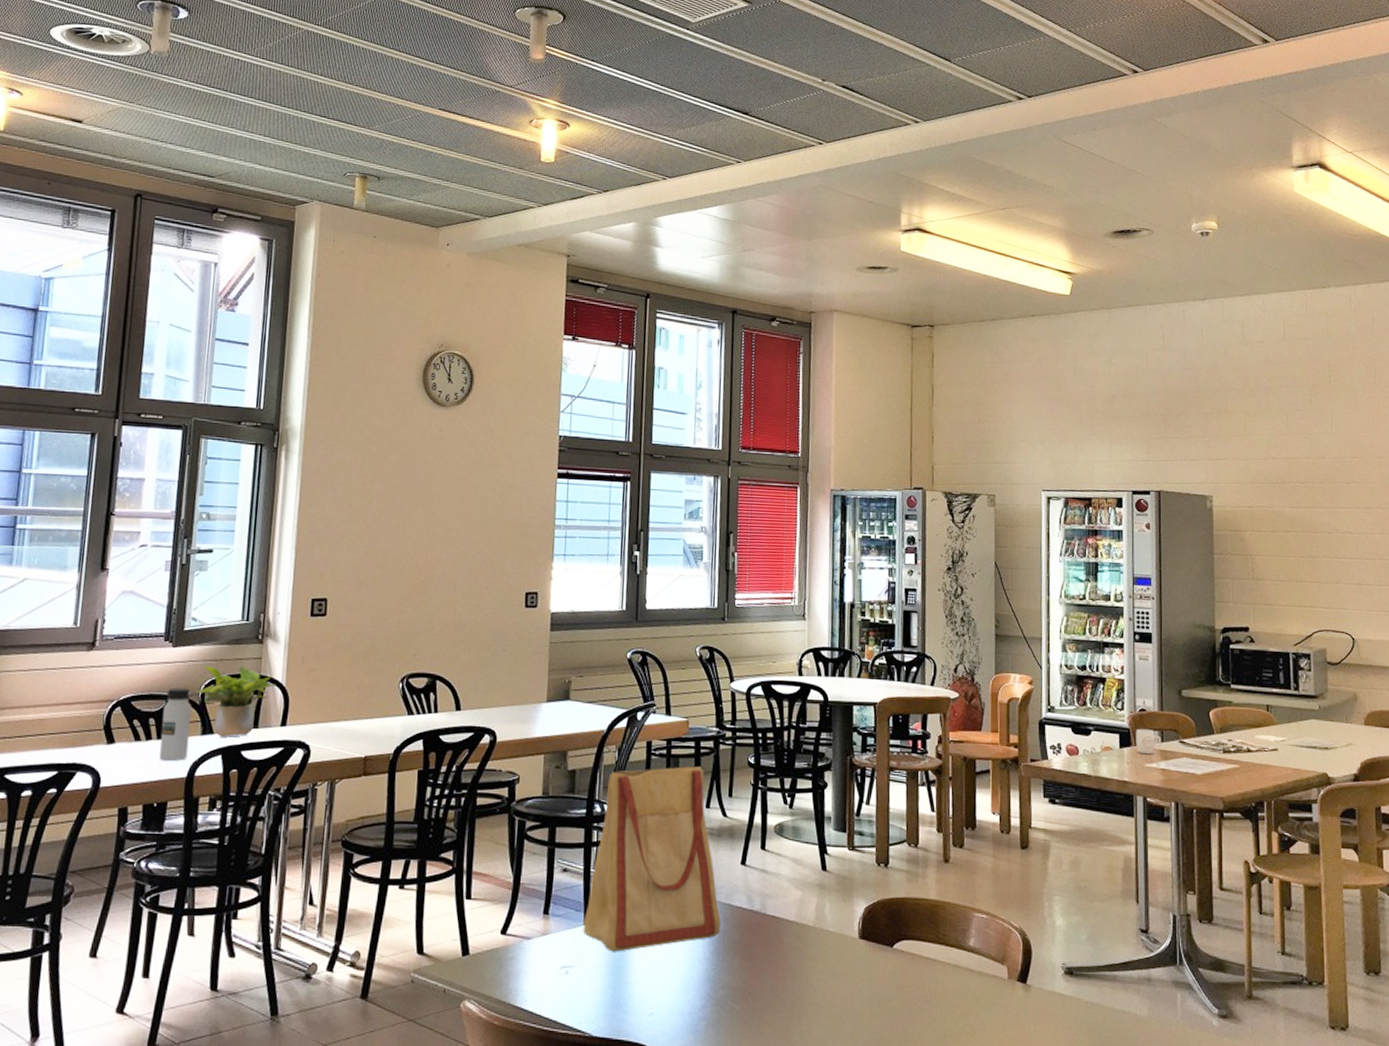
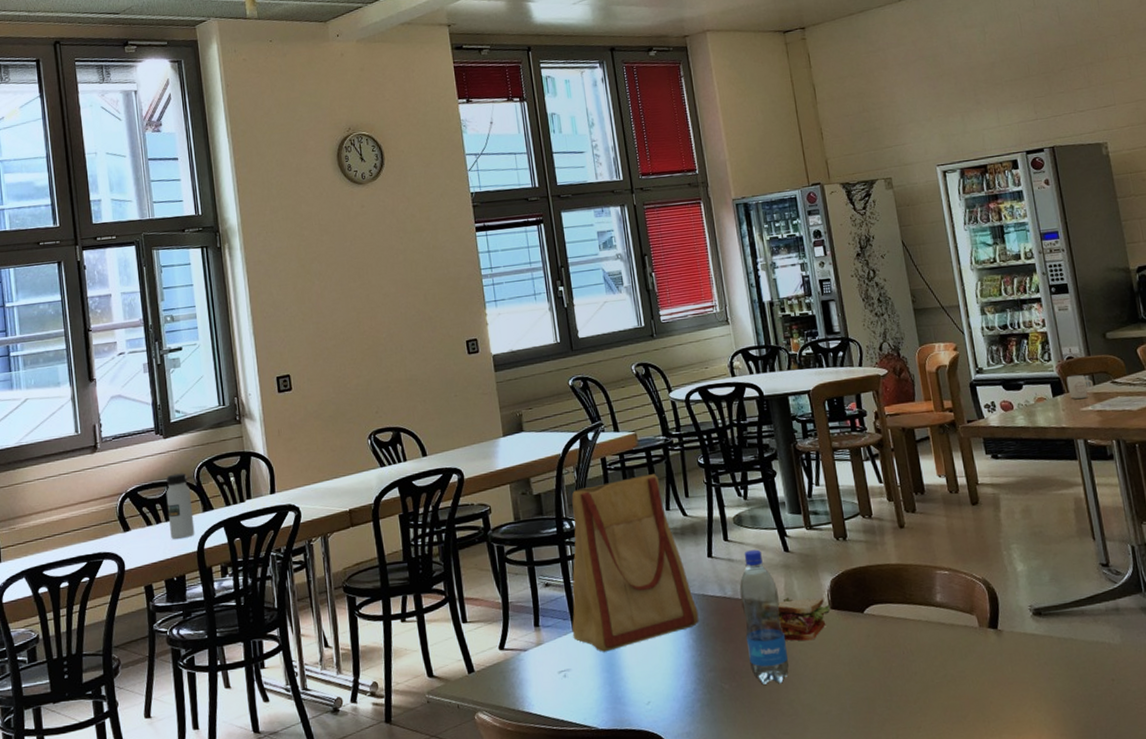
potted plant: present [195,665,277,737] -> none [191,445,260,511]
bottle: none [765,863,808,1012] -> present [739,549,789,685]
sandwich: none [803,920,860,970] -> present [777,597,831,641]

